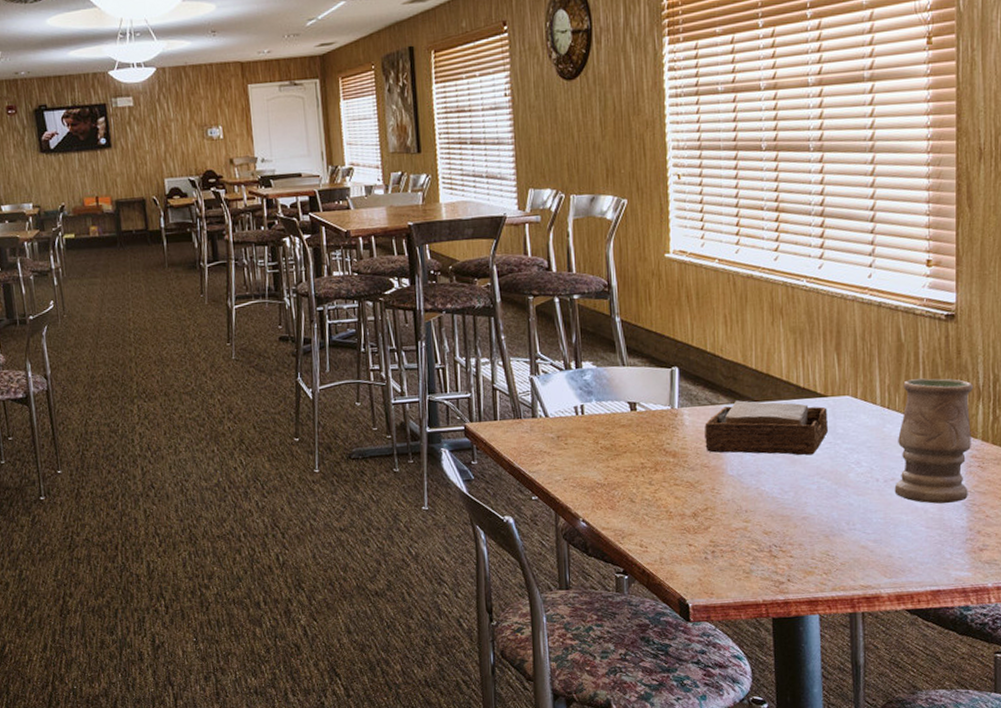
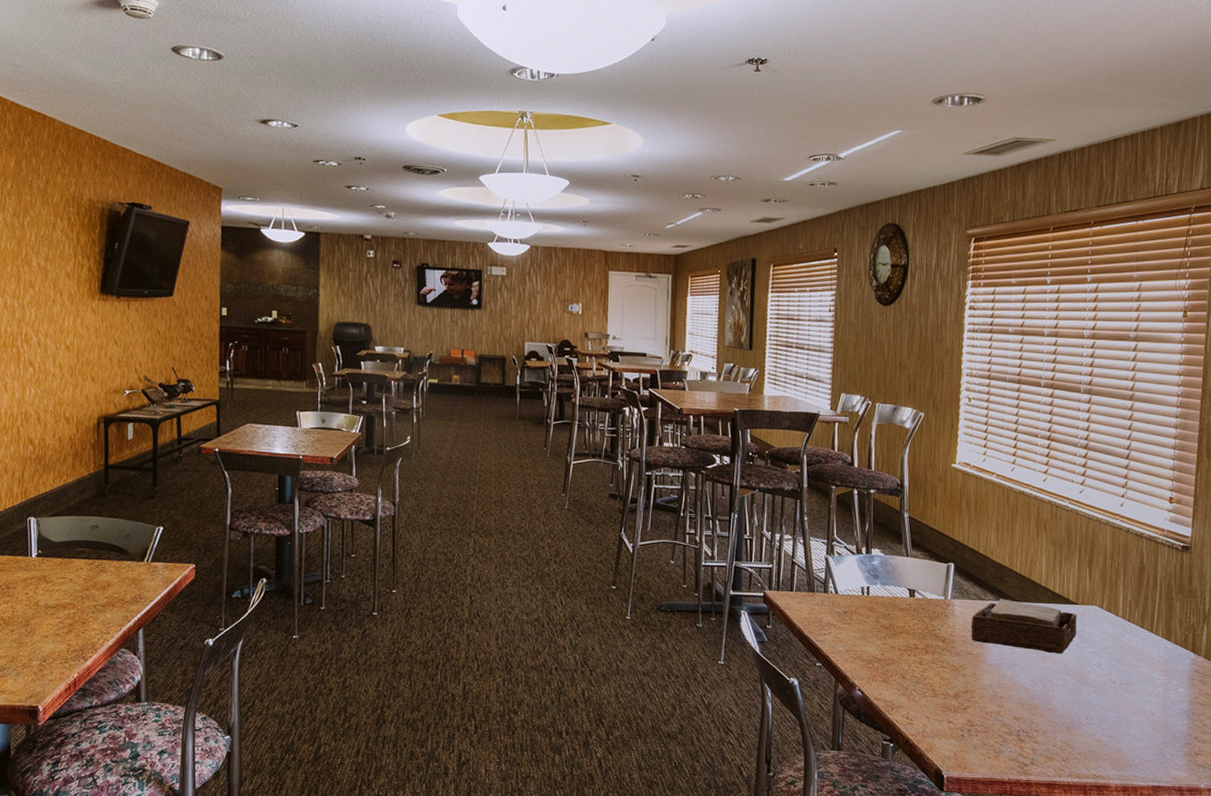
vase: present [894,377,974,504] -> none [1128,597,1201,710]

